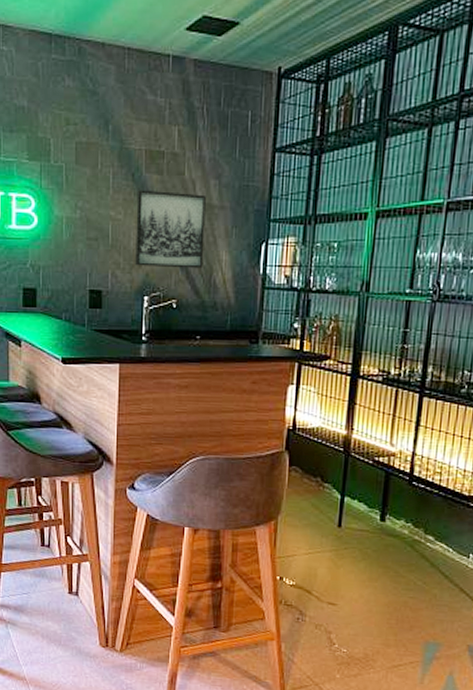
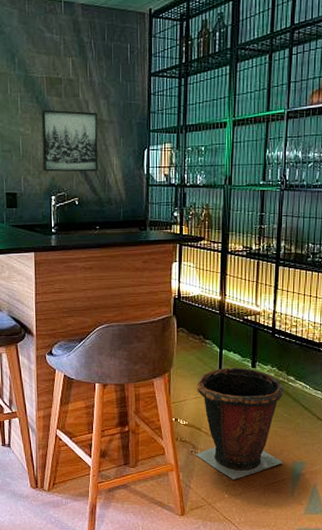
waste bin: none [303,517,420,657] -> present [196,366,284,479]

